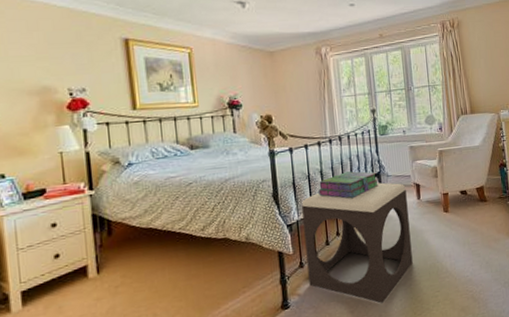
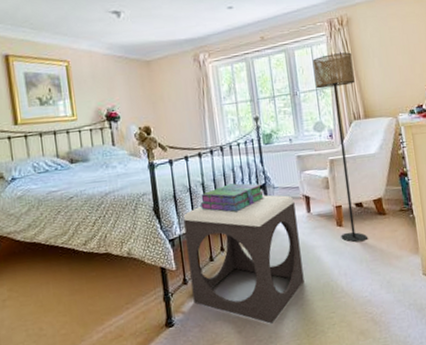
floor lamp: none [426,52,470,227] -> present [312,52,367,243]

